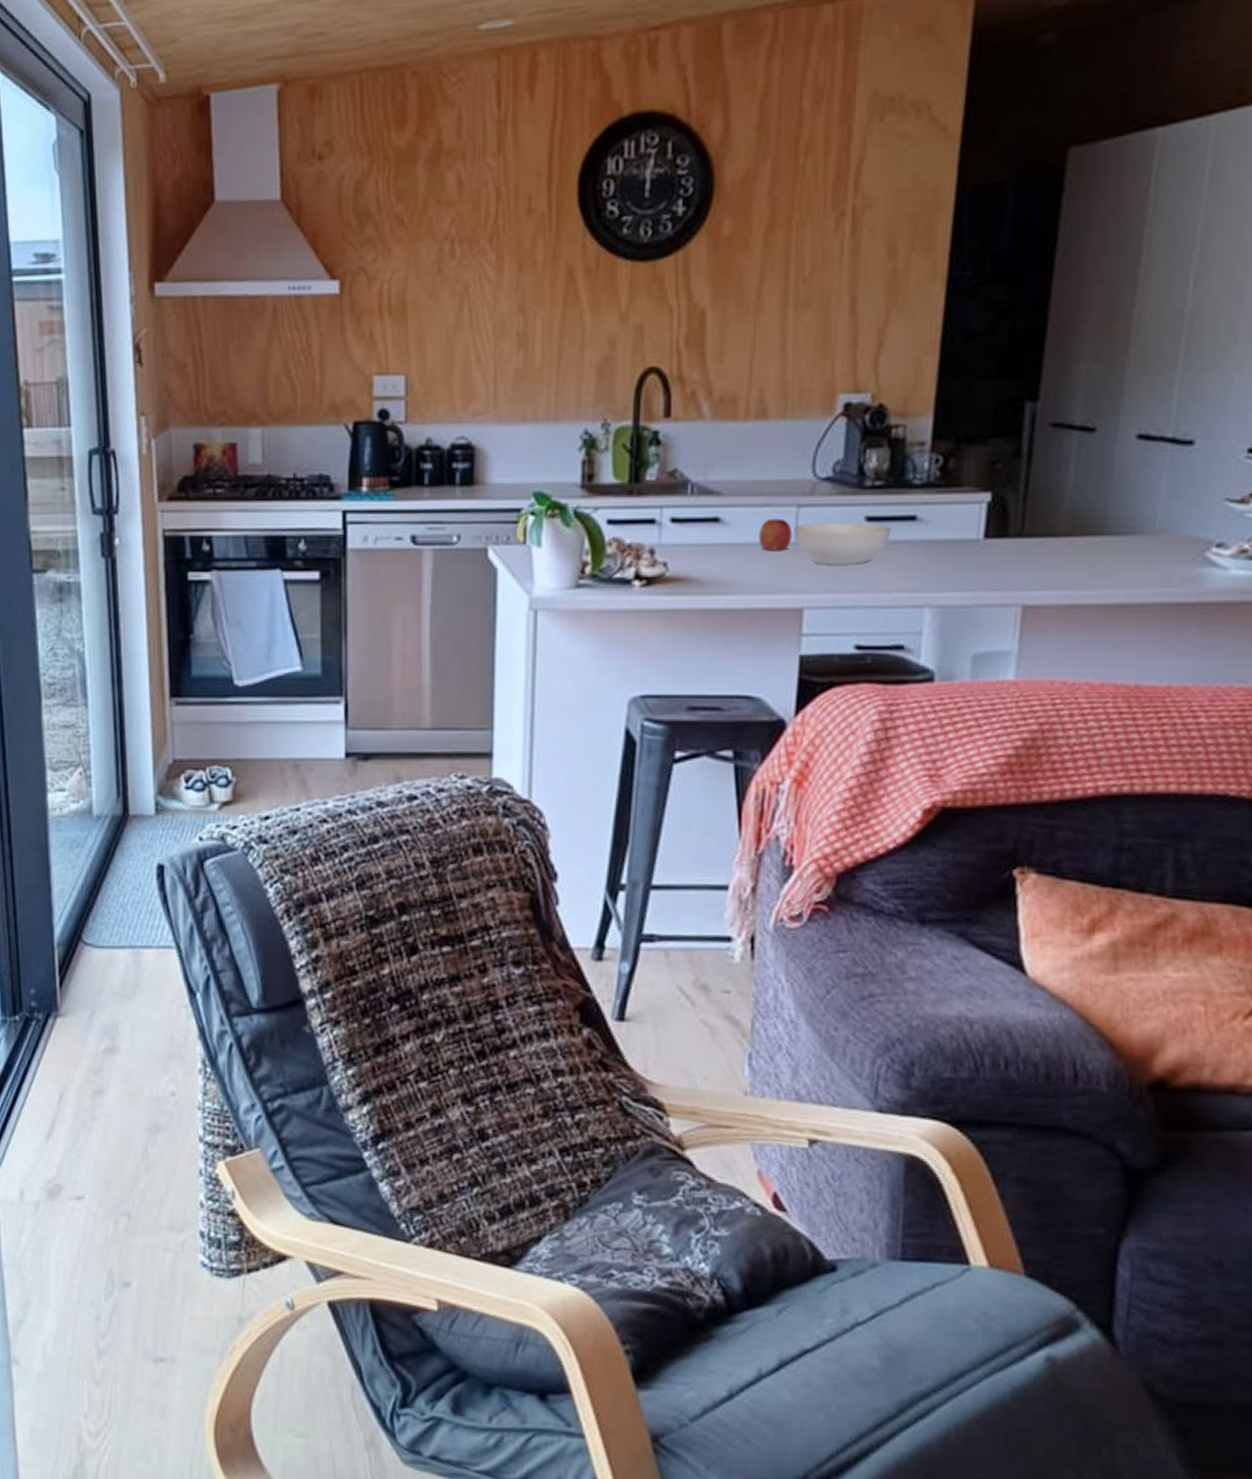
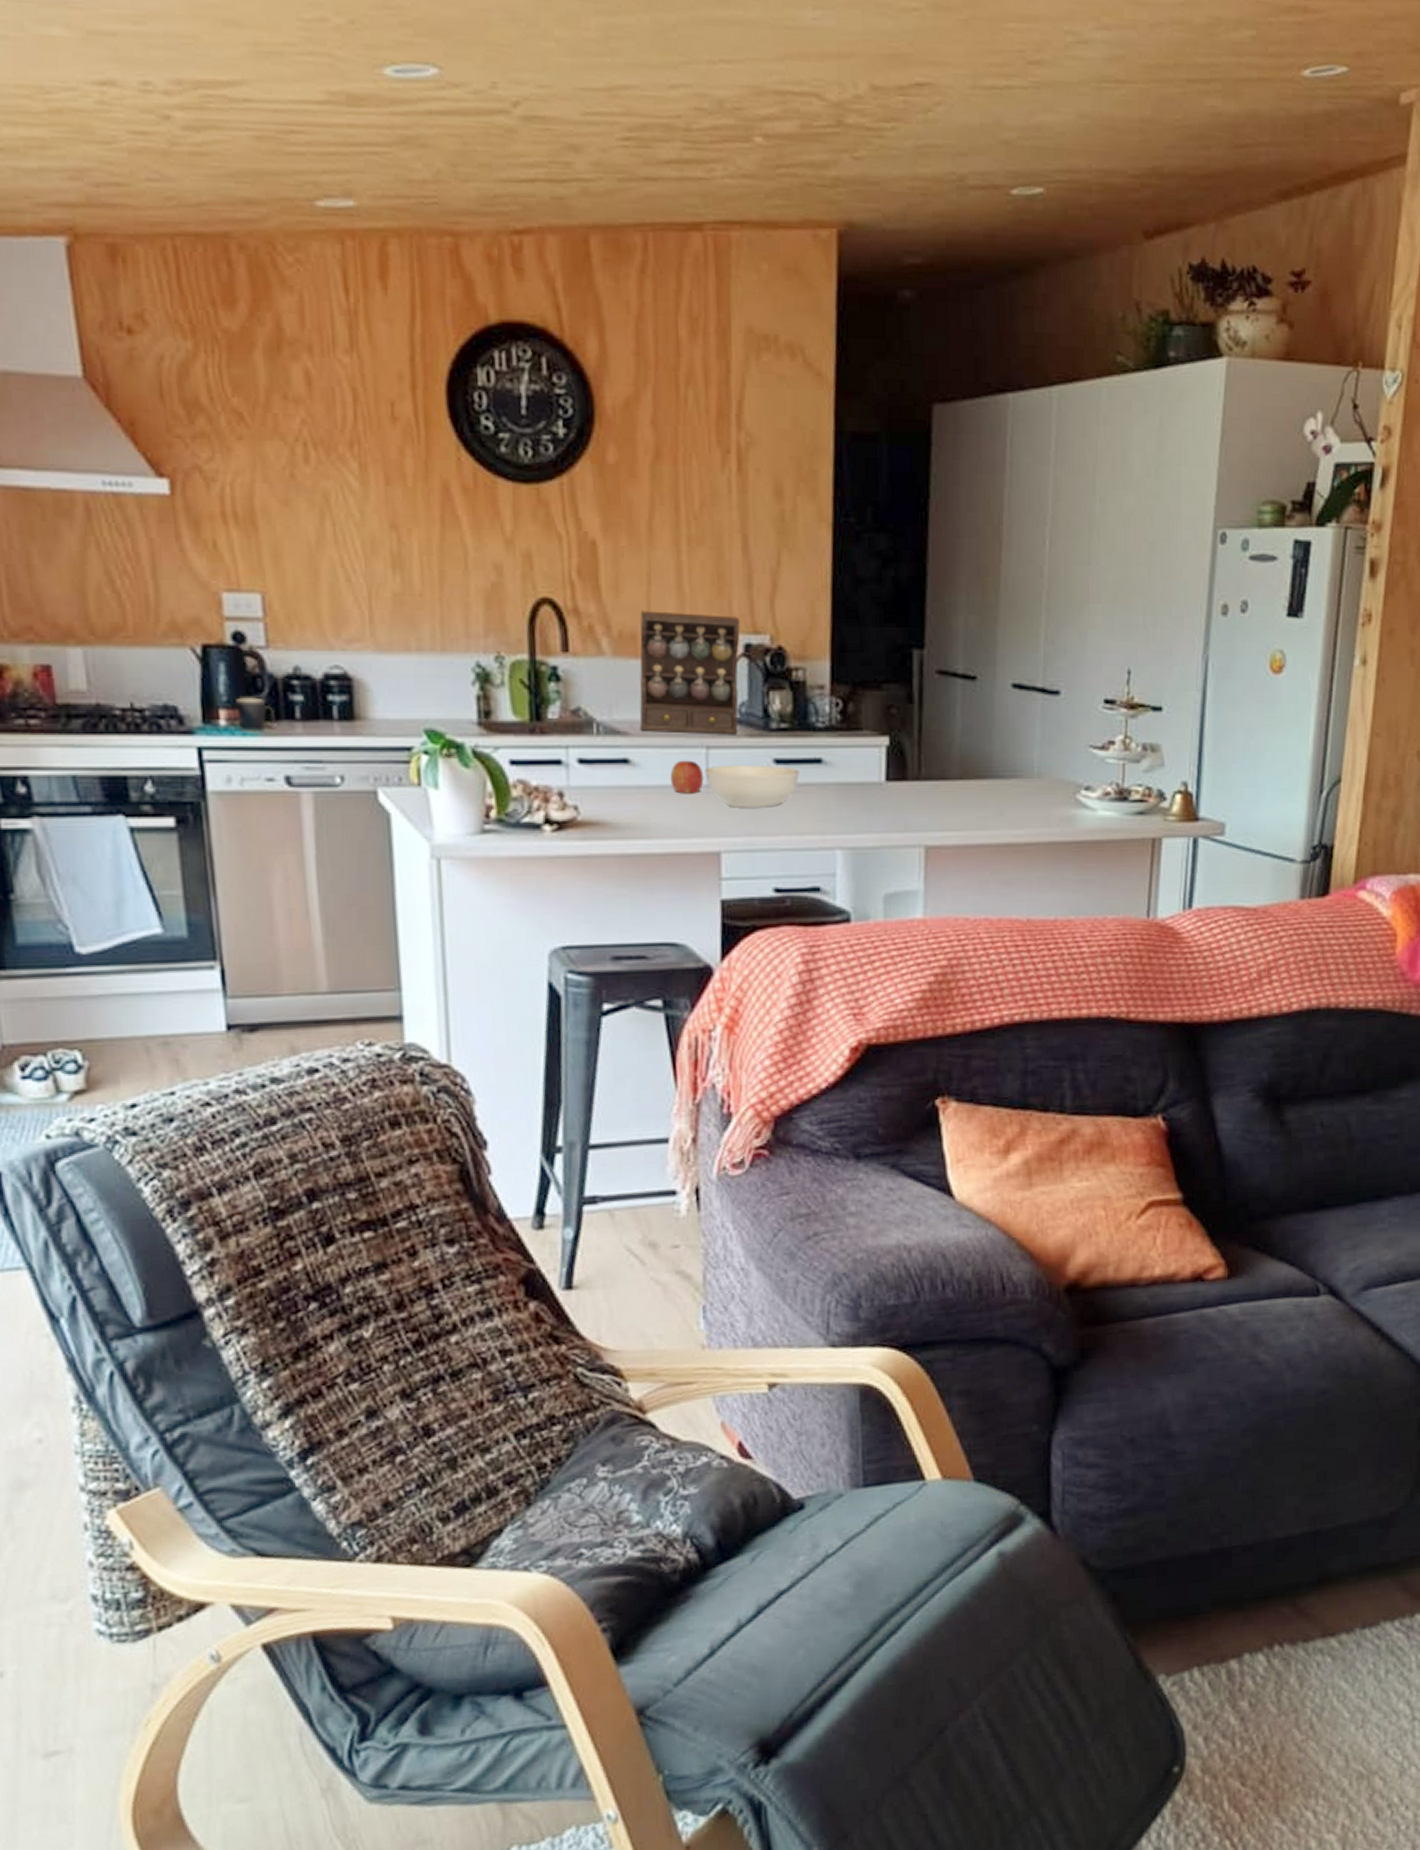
mug: none [376,466,407,499] -> present [236,697,275,735]
spice rack: none [733,374,842,494] -> present [639,611,740,736]

